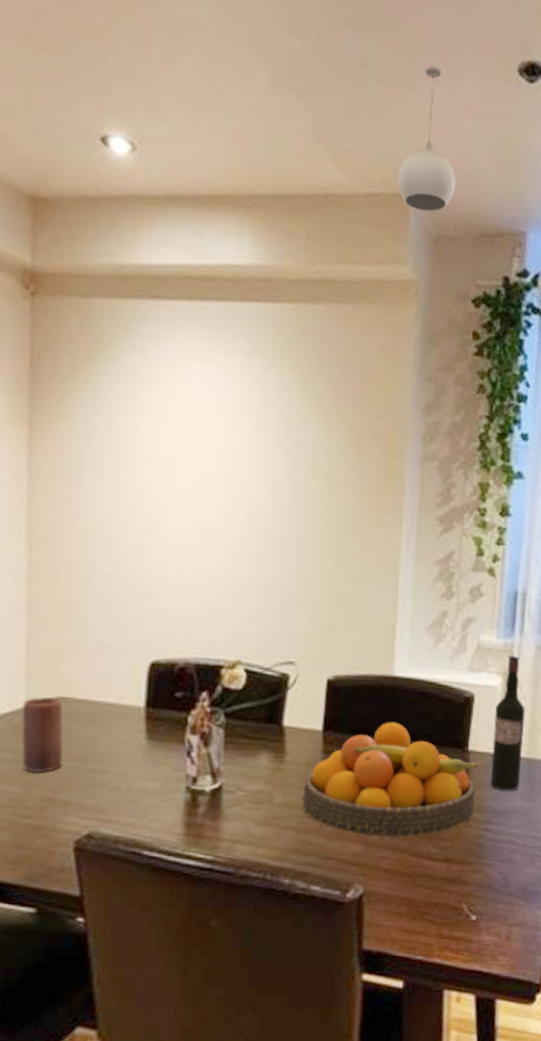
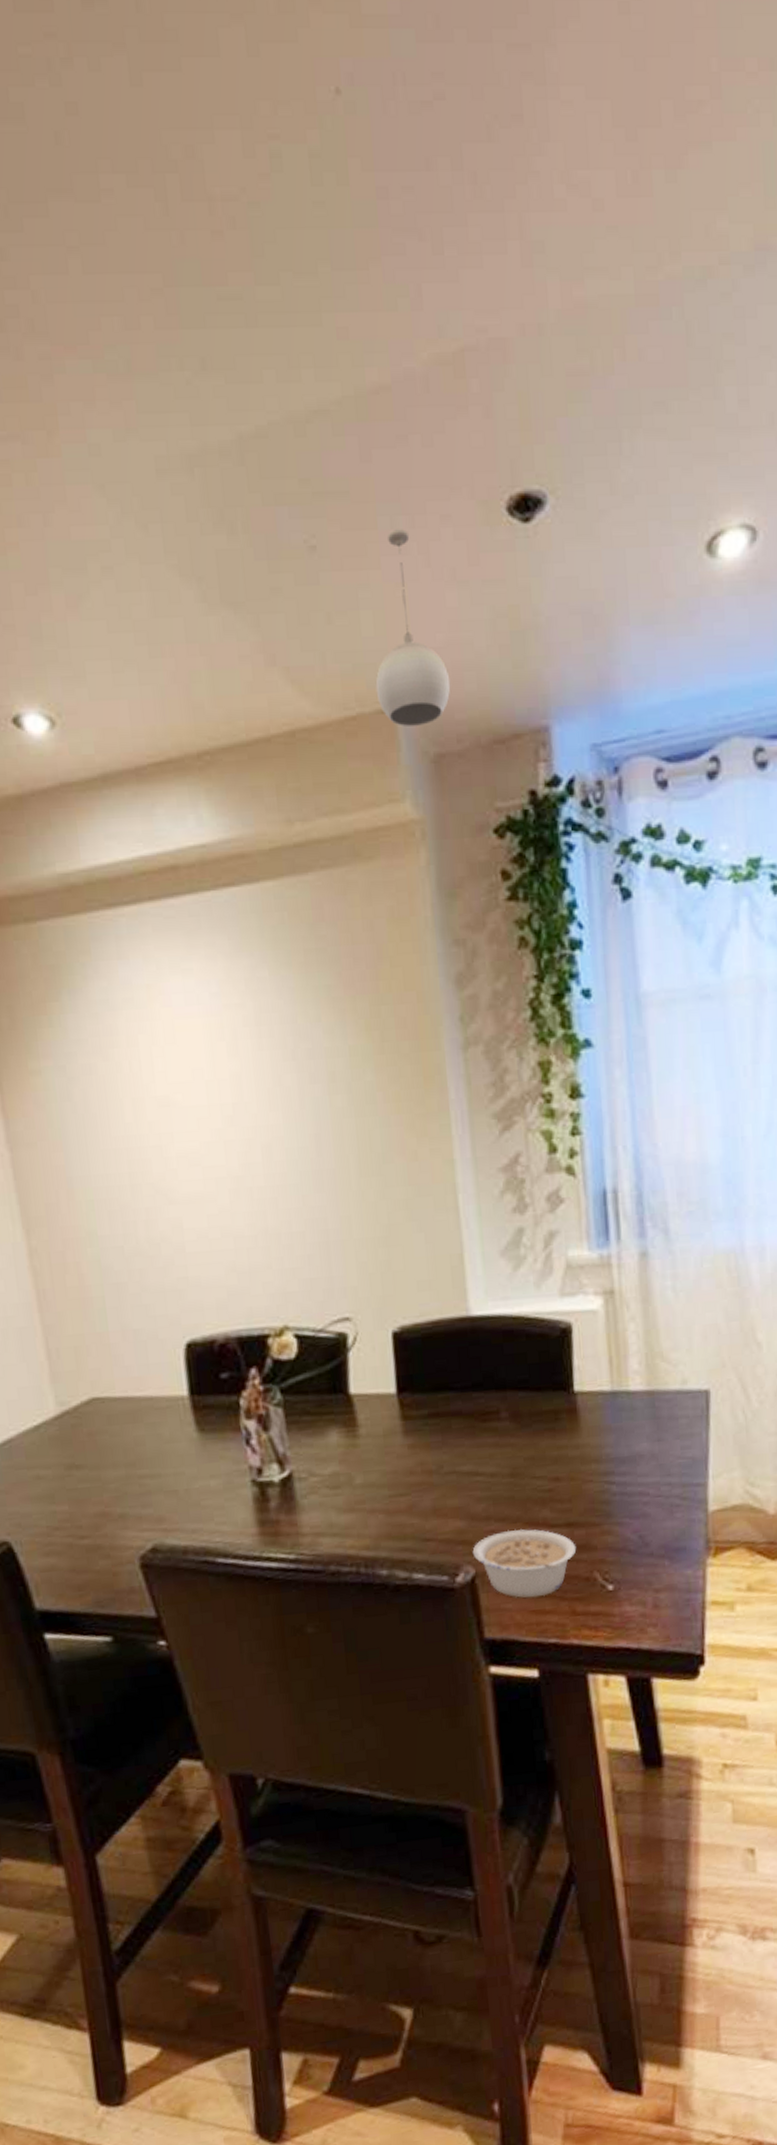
candle: present [21,697,64,772] -> none [54,1399,110,1487]
fruit bowl: present [302,722,481,839] -> none [385,1371,592,1510]
legume: none [364,858,451,919] -> present [472,1529,577,1598]
wine bottle: present [490,654,525,790] -> none [599,1267,643,1433]

